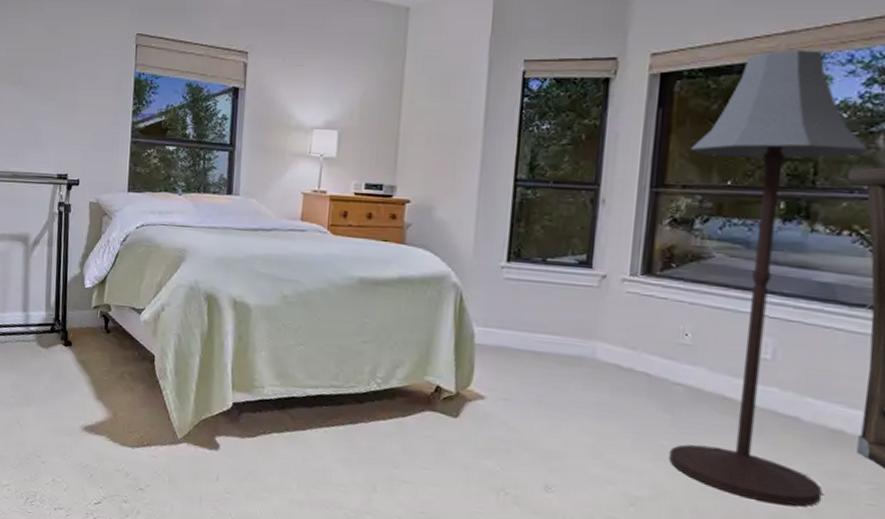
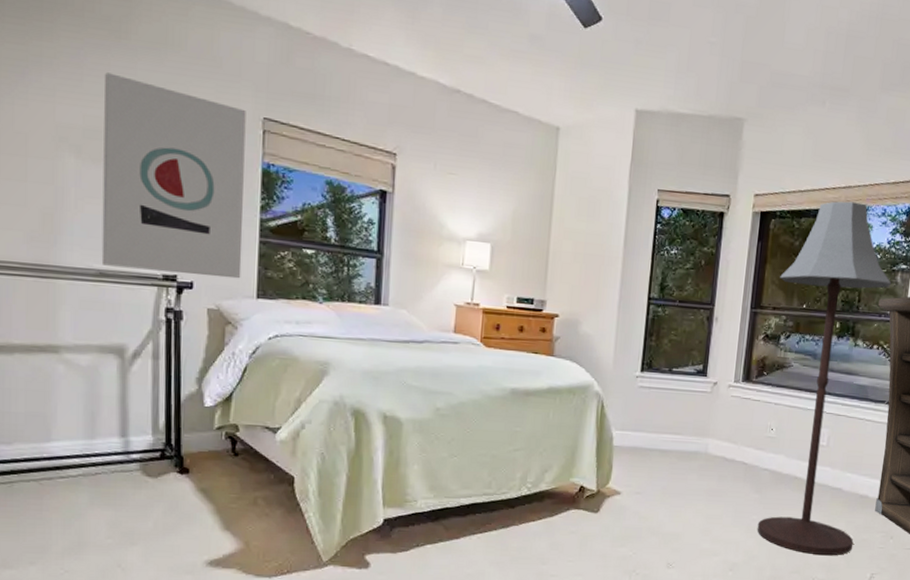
wall art: none [15,13,123,175] -> present [101,72,246,279]

